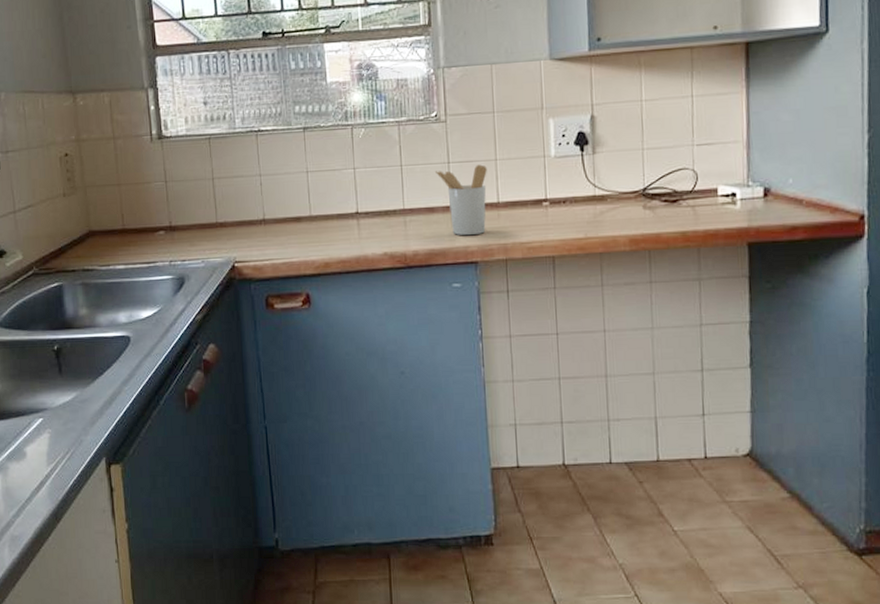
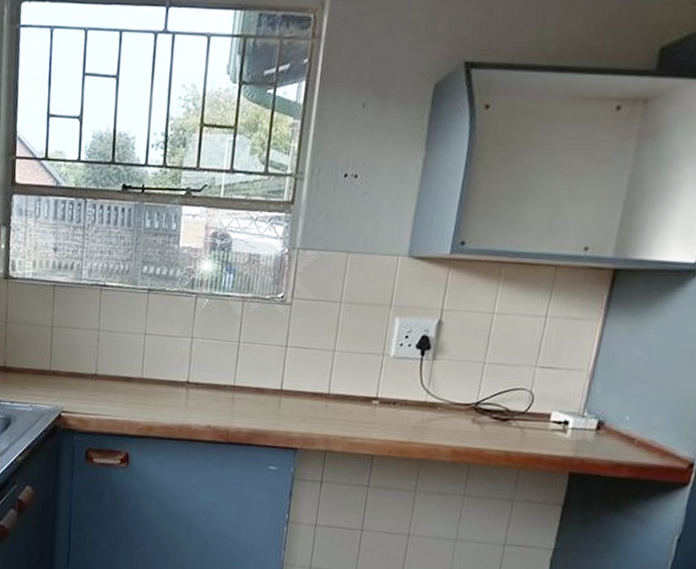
utensil holder: present [434,164,487,236] -> none [271,353,324,422]

